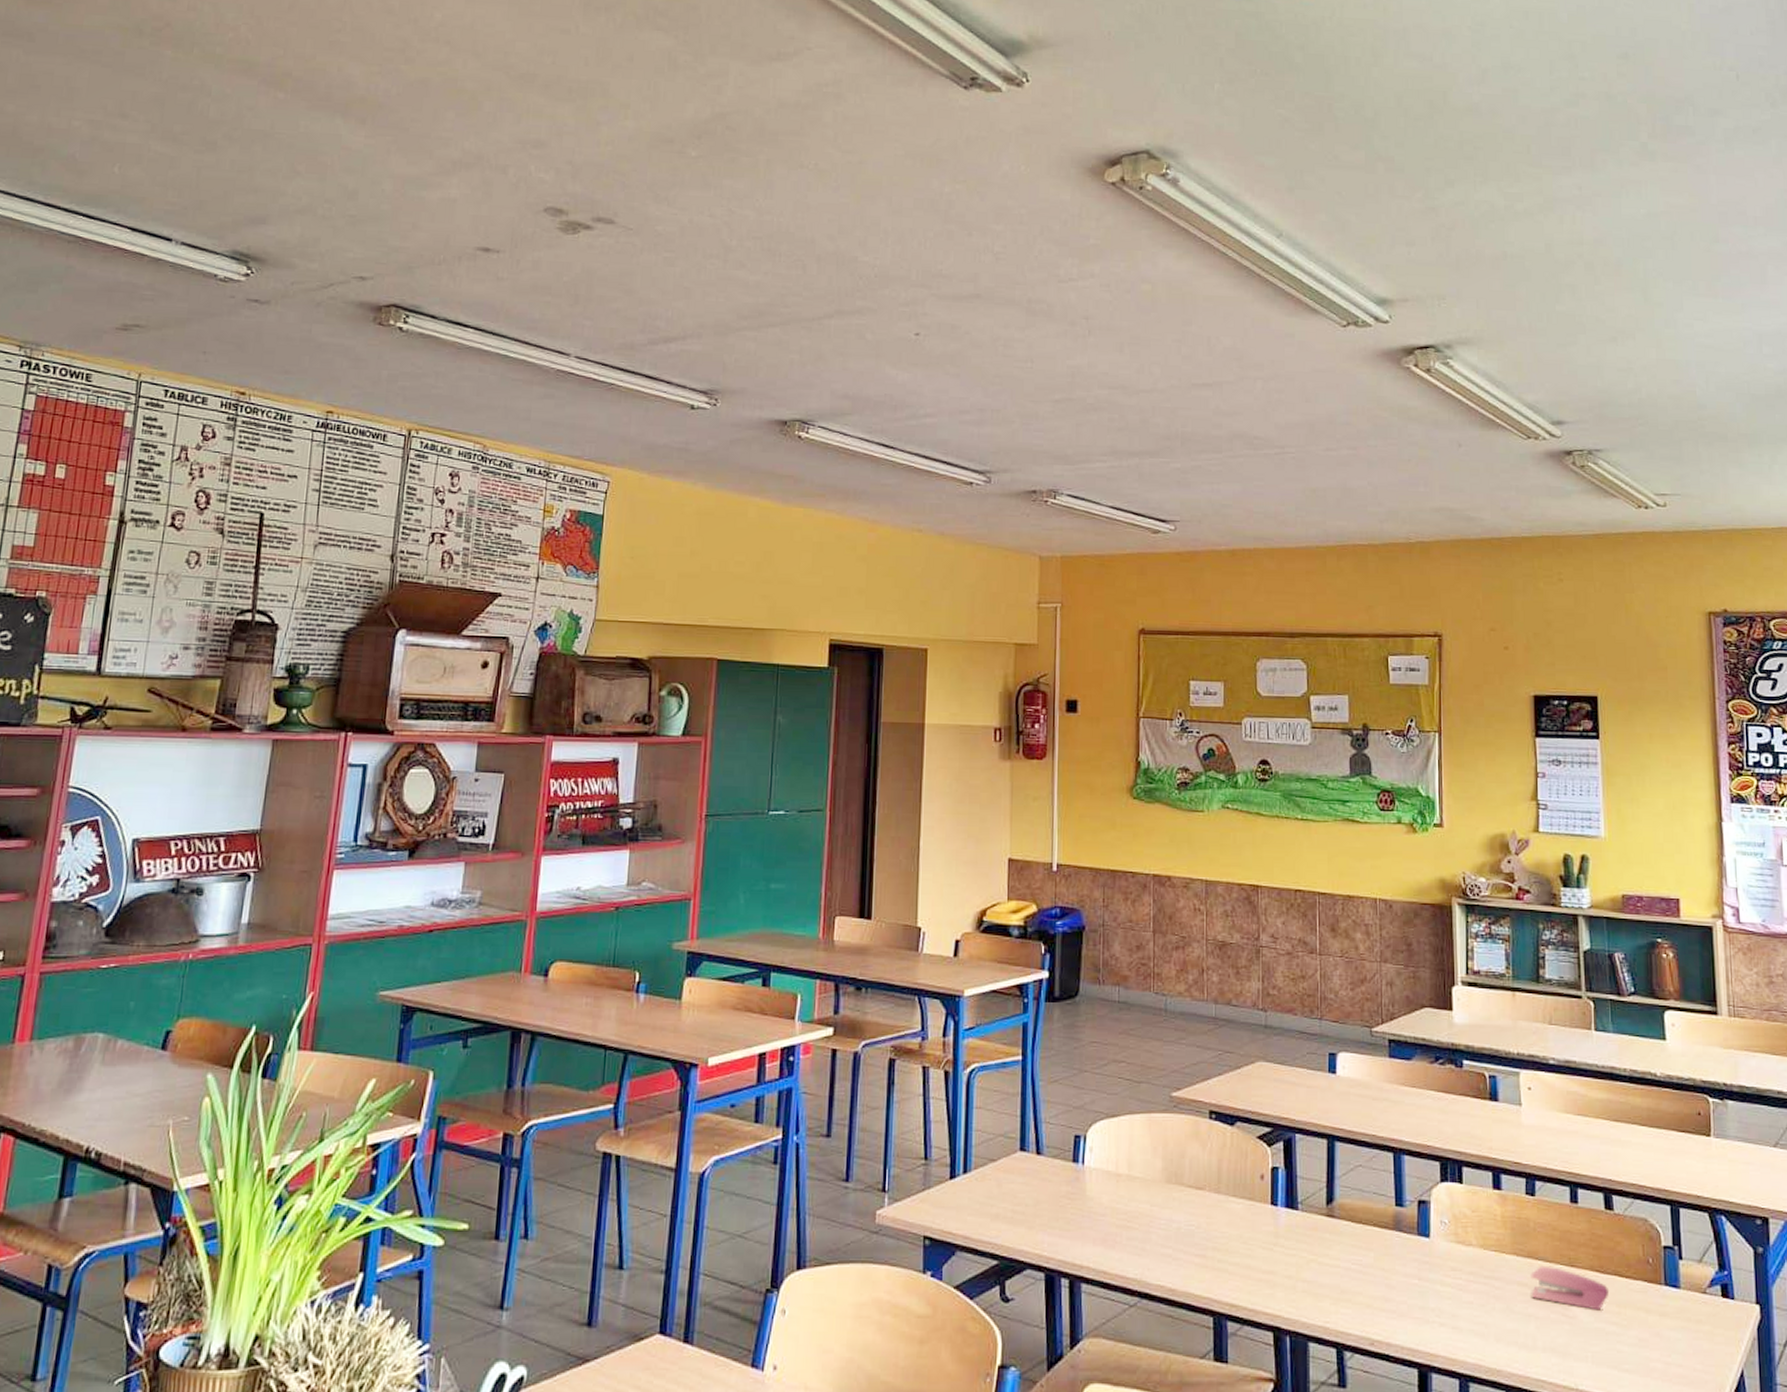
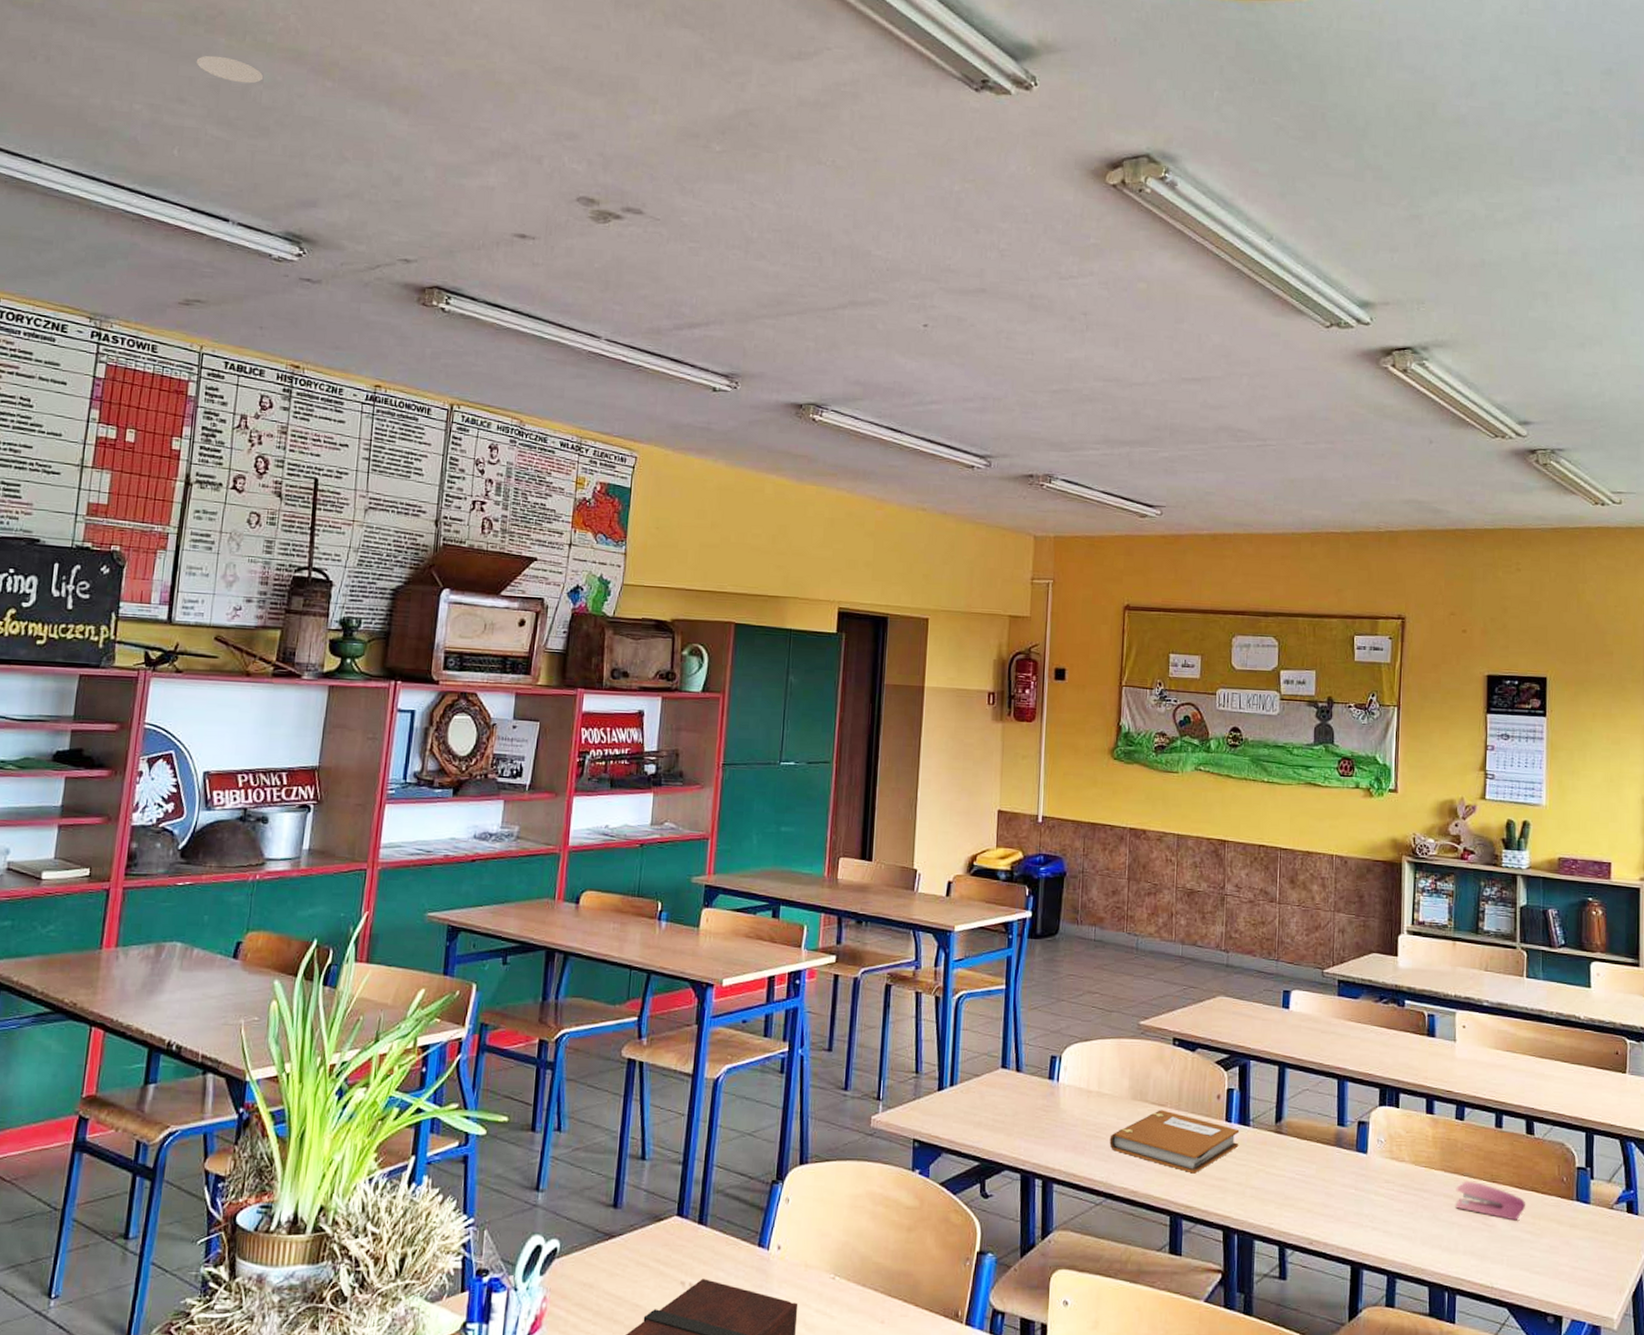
smoke detector: none [140,68,212,97] -> present [196,55,264,84]
notebook: none [1143,1194,1287,1267] -> present [1109,1110,1240,1174]

